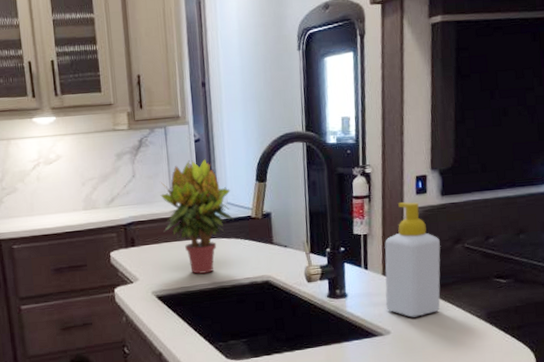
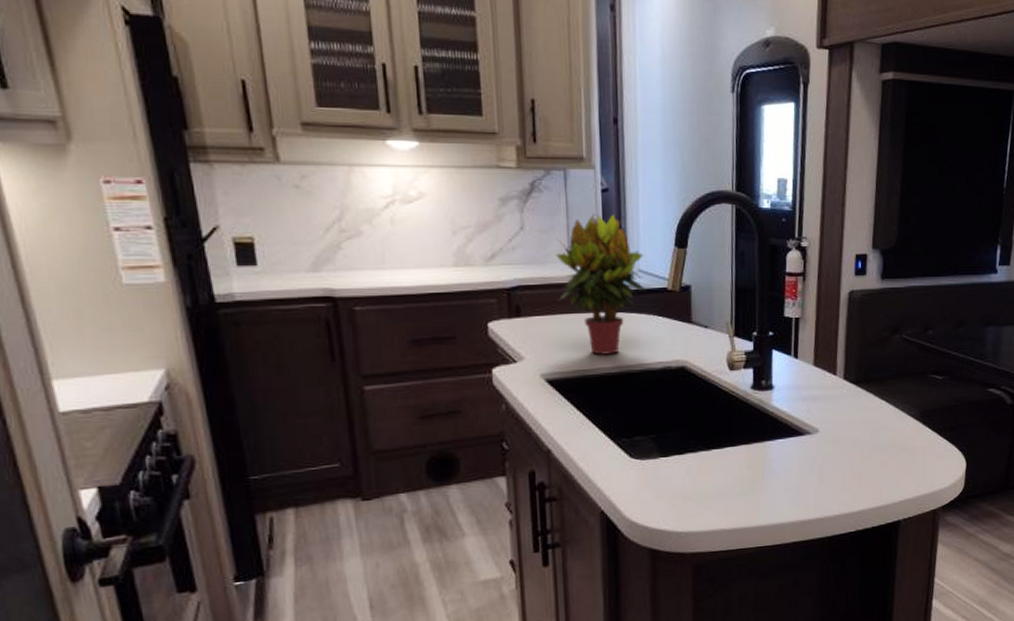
soap bottle: present [384,202,441,318] -> none [815,284,878,415]

